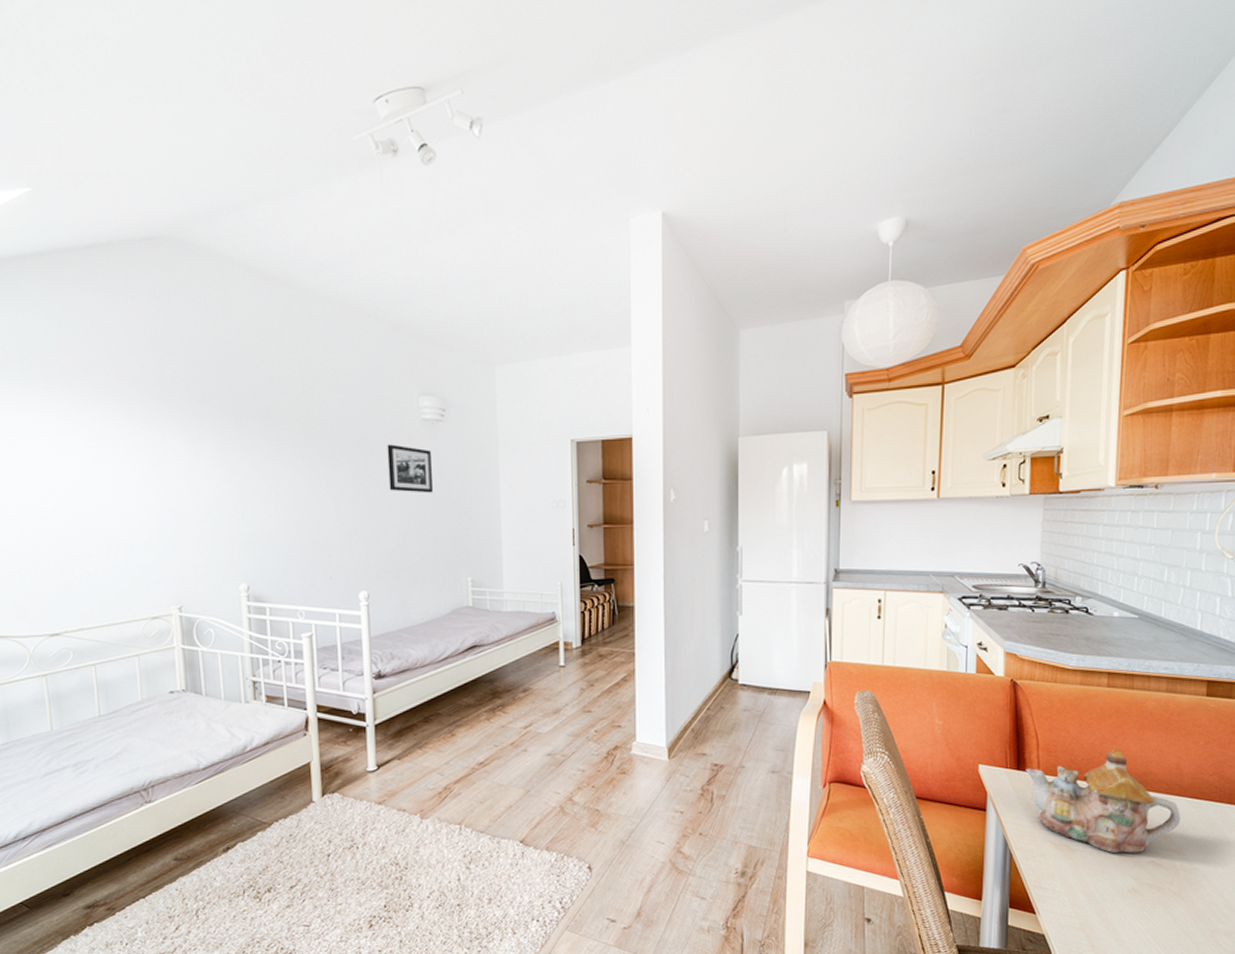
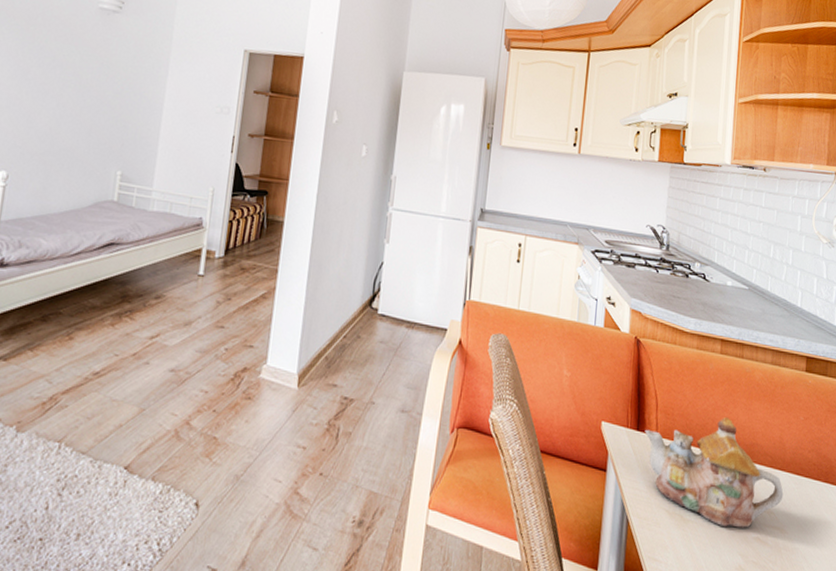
picture frame: present [387,444,434,493] -> none [51,26,102,81]

